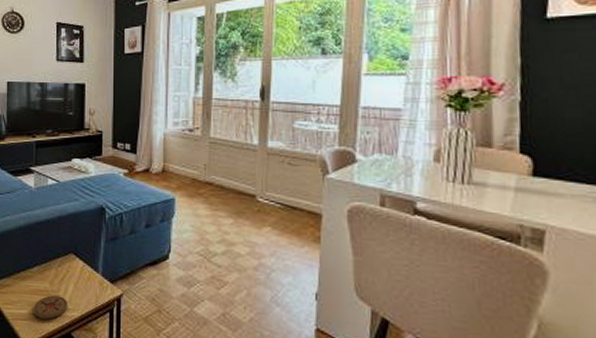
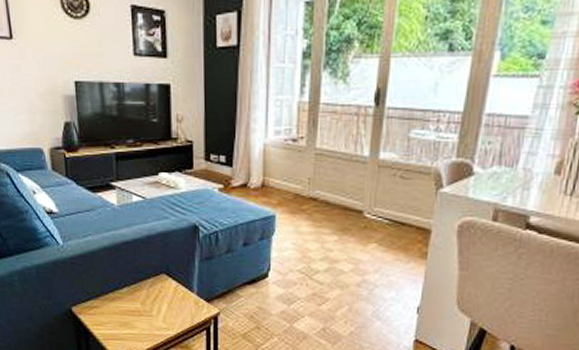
coaster: present [33,295,68,320] -> none [125,315,163,339]

